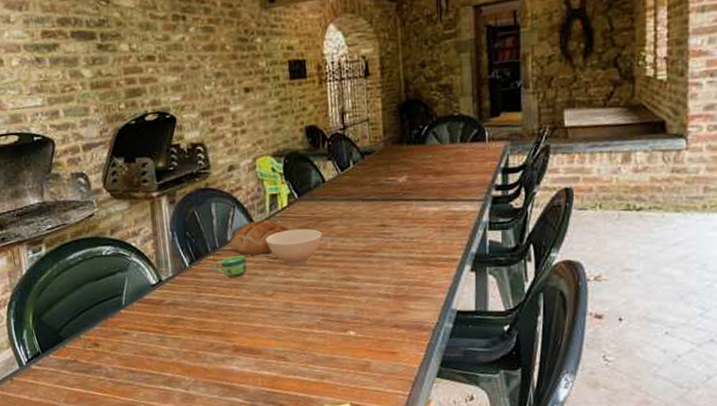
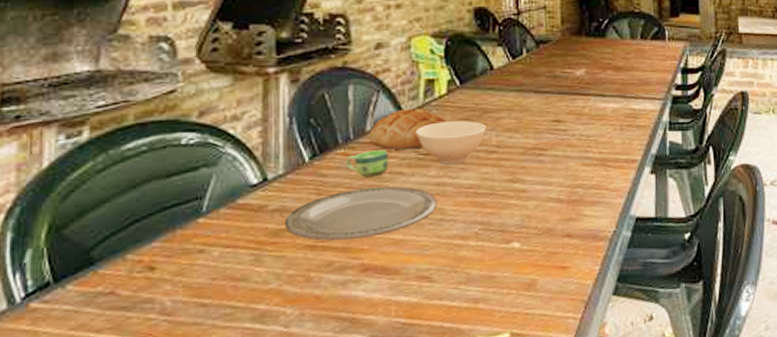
plate: none [177,285,287,328] -> present [286,186,437,242]

